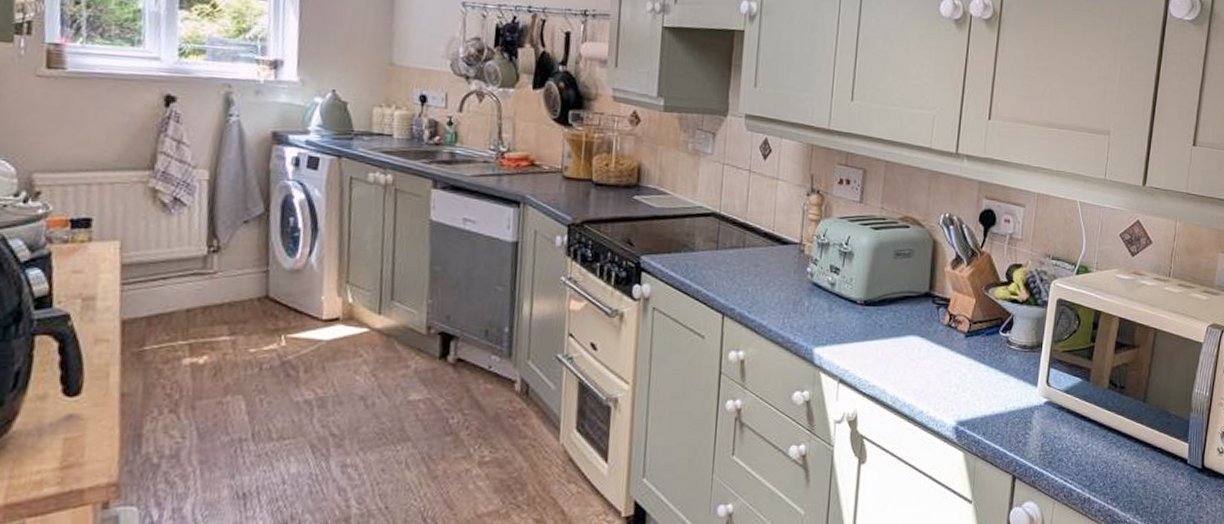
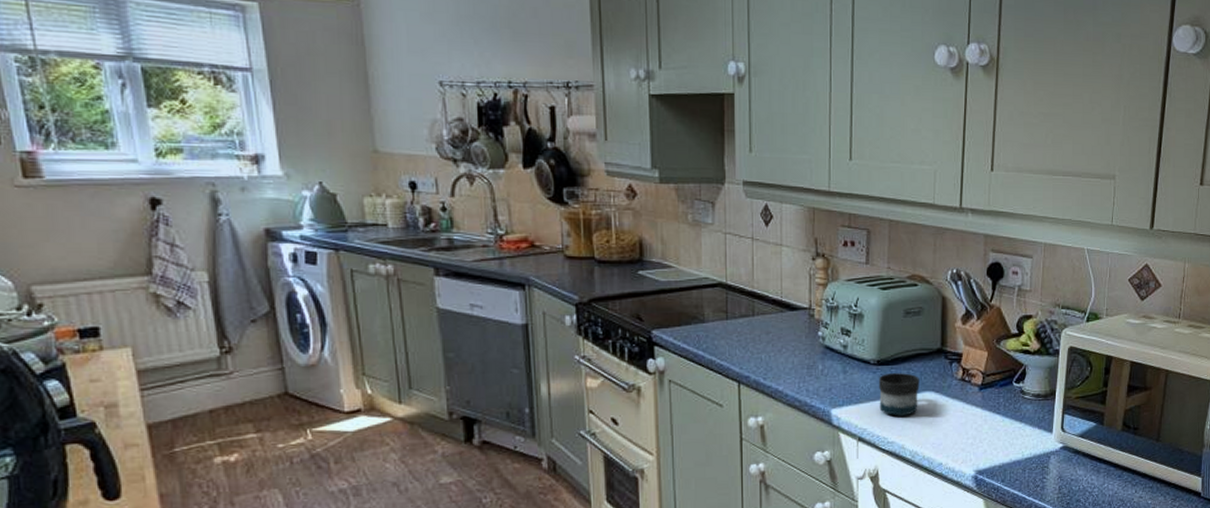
mug: none [863,314,906,360] -> present [879,373,920,416]

